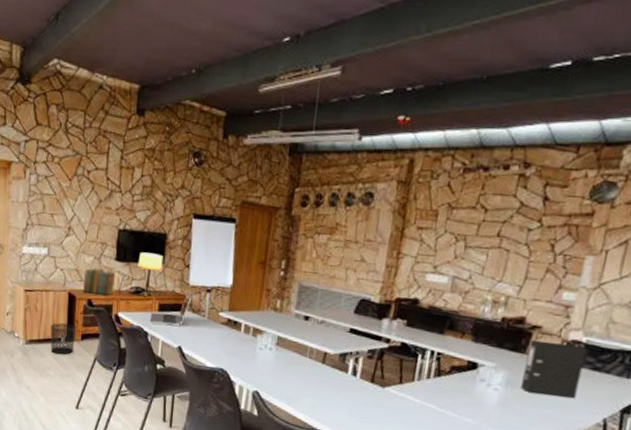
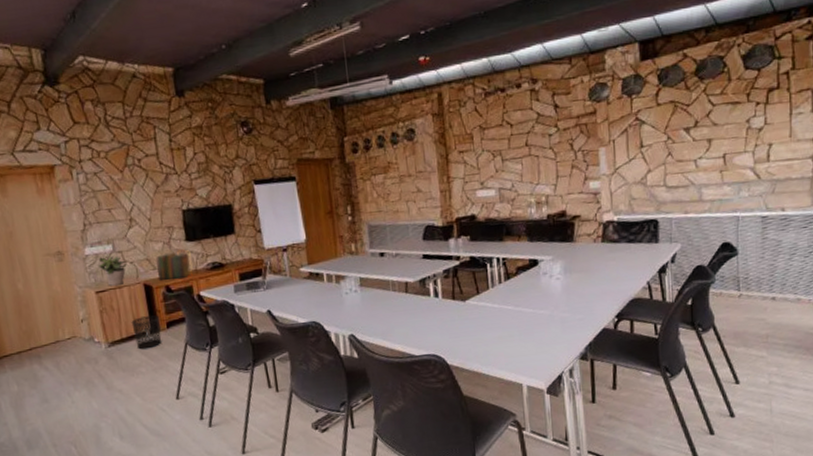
potted plant: none [31,258,58,290] -> present [97,255,127,287]
table lamp: present [138,252,164,298] -> none [208,225,235,271]
binder: present [521,339,587,398] -> none [574,225,622,274]

